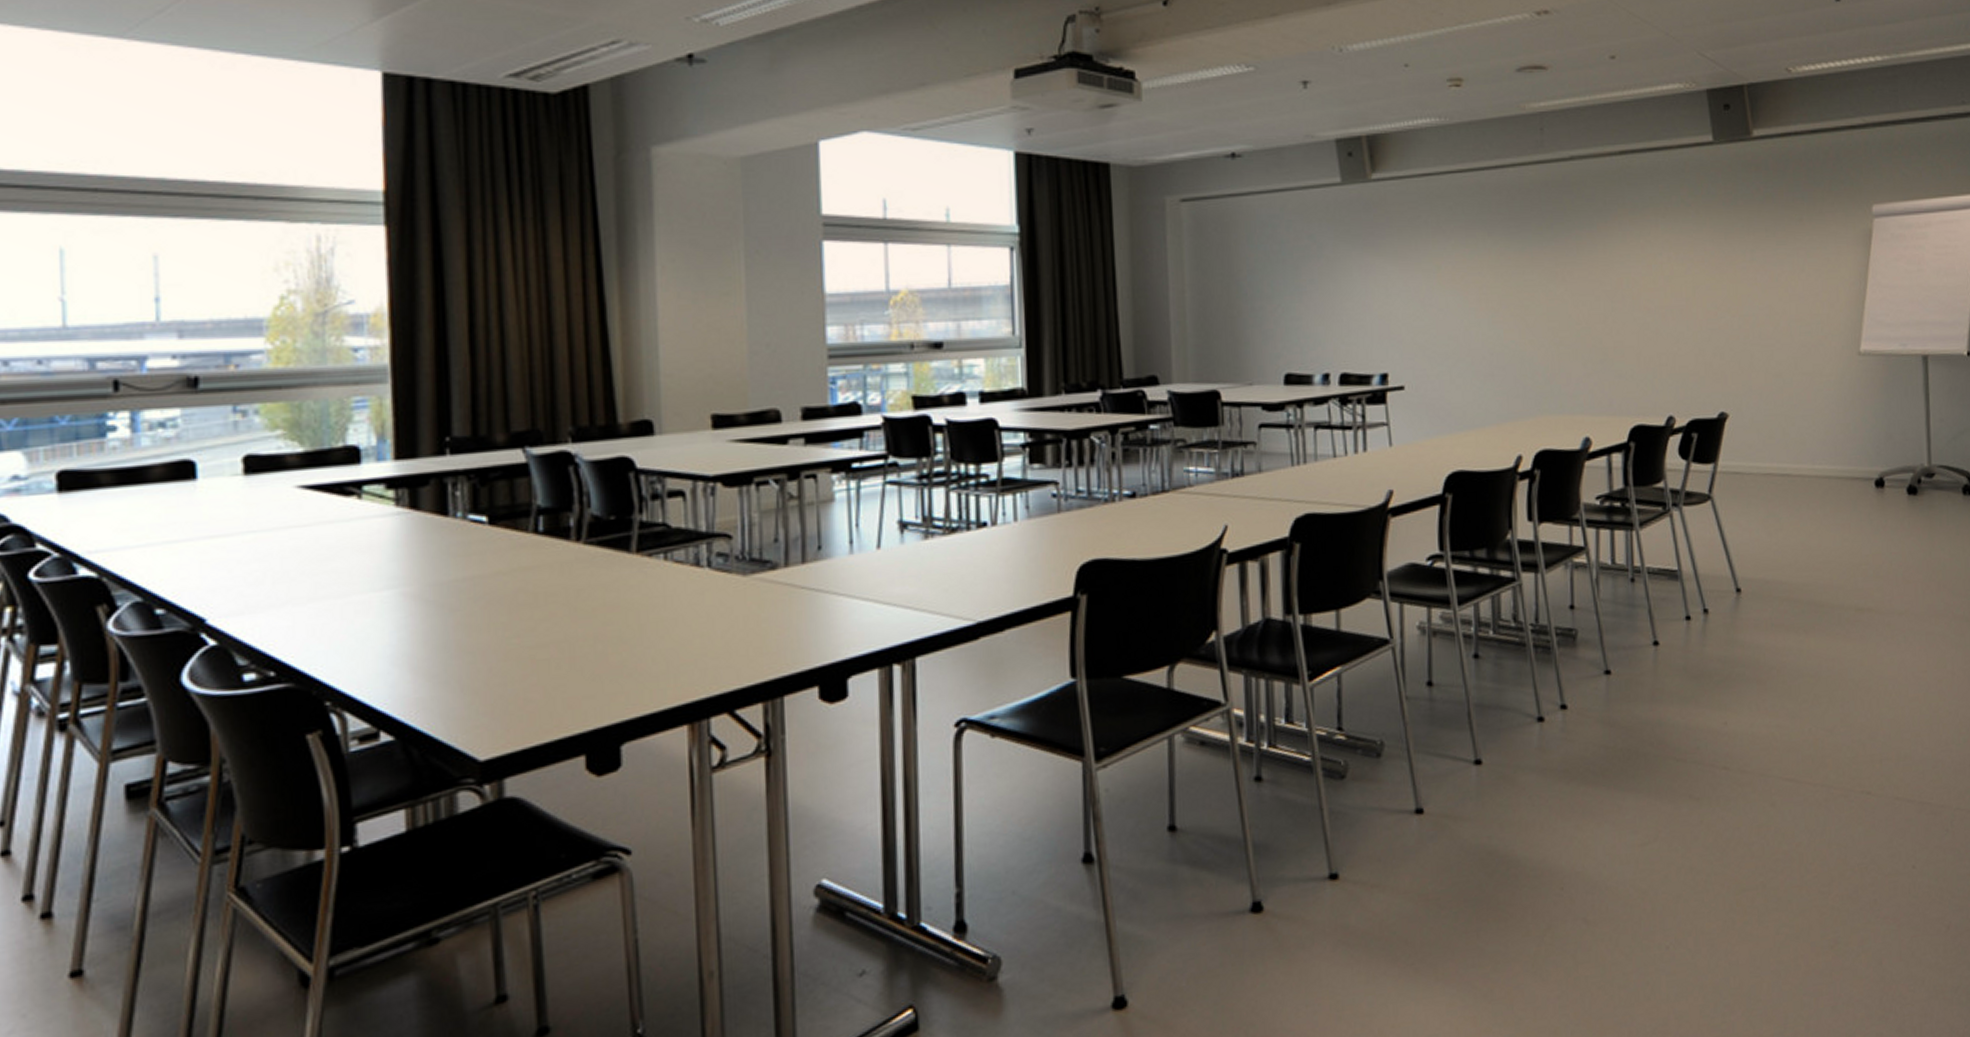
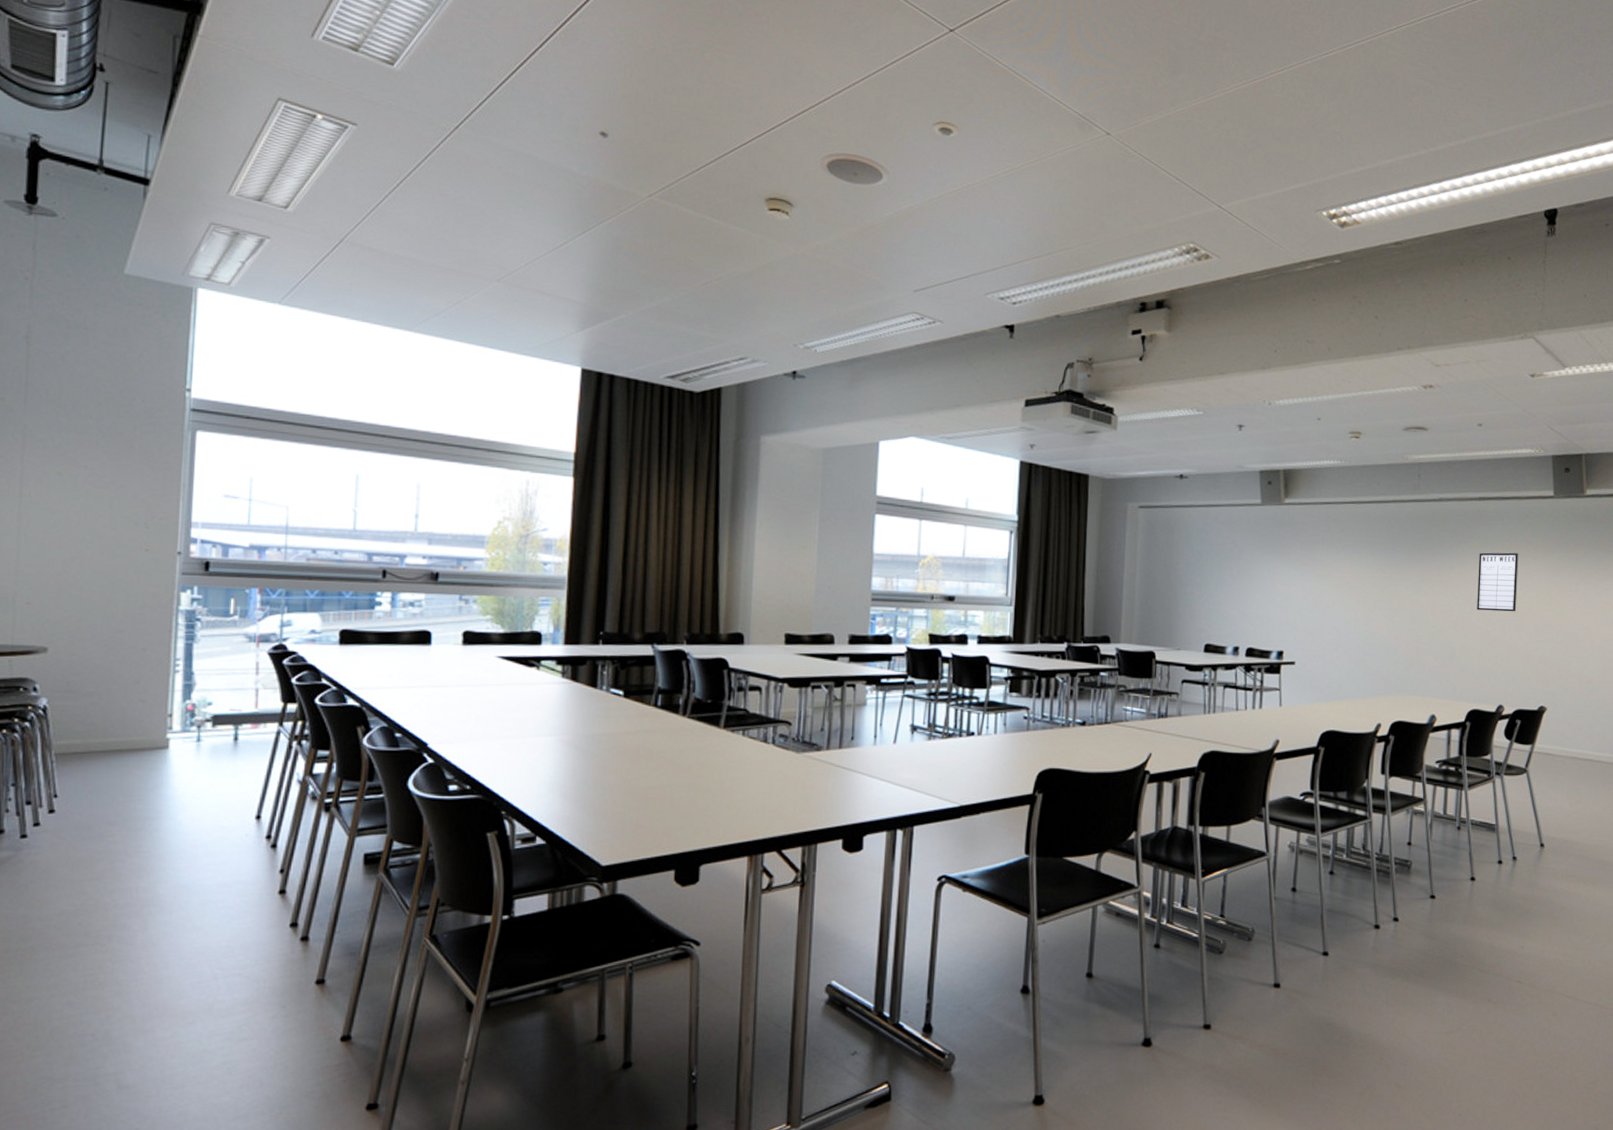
writing board: none [1626,218,1680,297] -> present [1477,552,1519,612]

